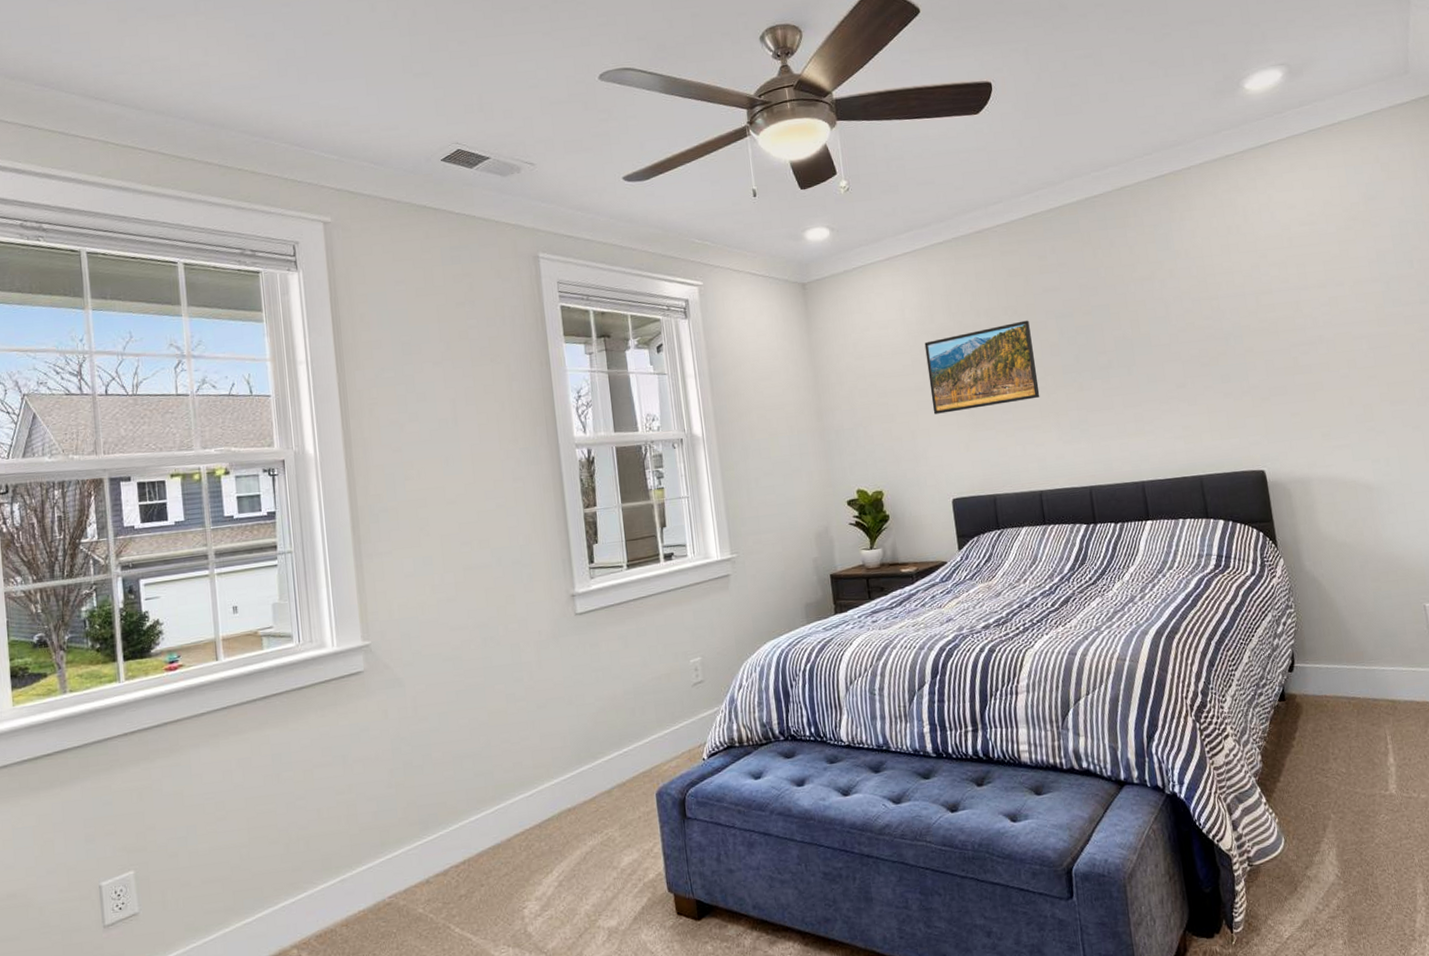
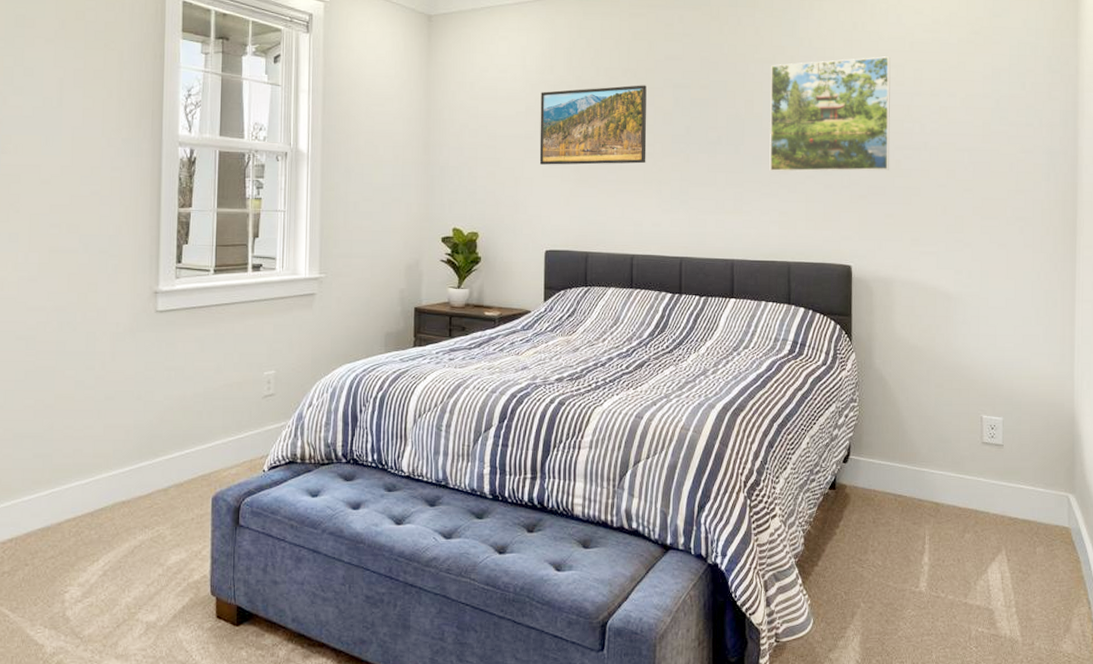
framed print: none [1151,255,1287,388] -> present [769,56,891,172]

